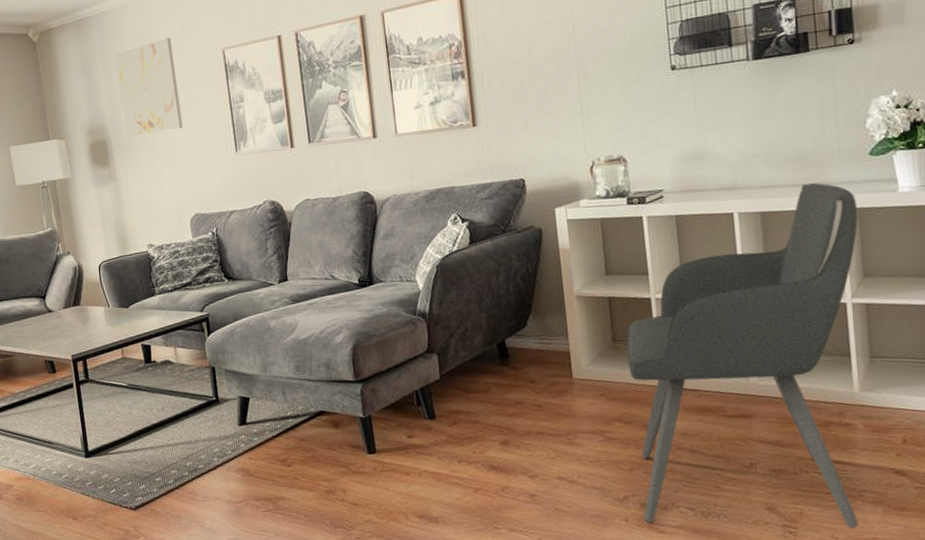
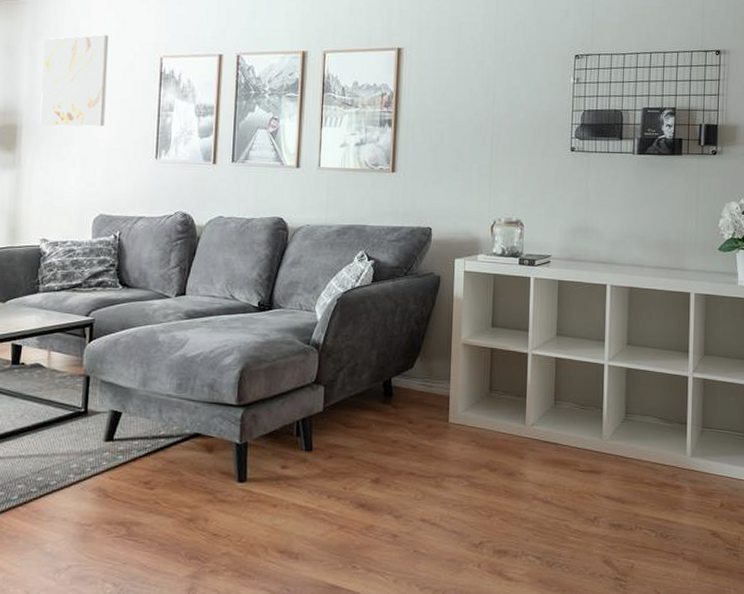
armchair: present [626,182,859,529] -> none [495,267,706,585]

